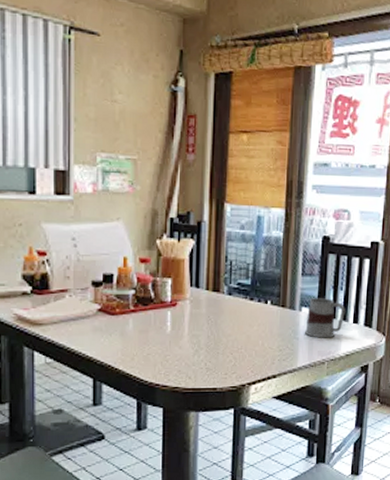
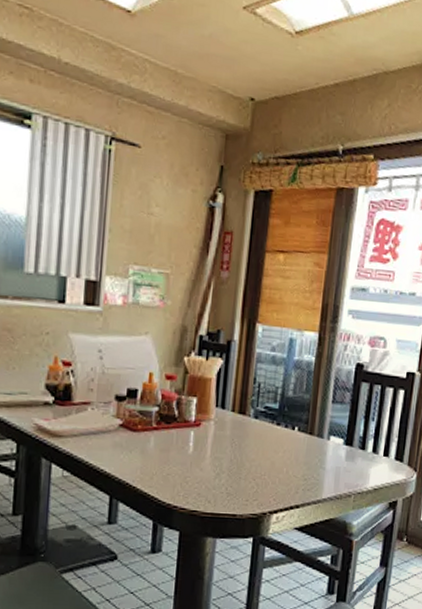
mug: present [304,298,345,338] -> none [331,427,376,470]

